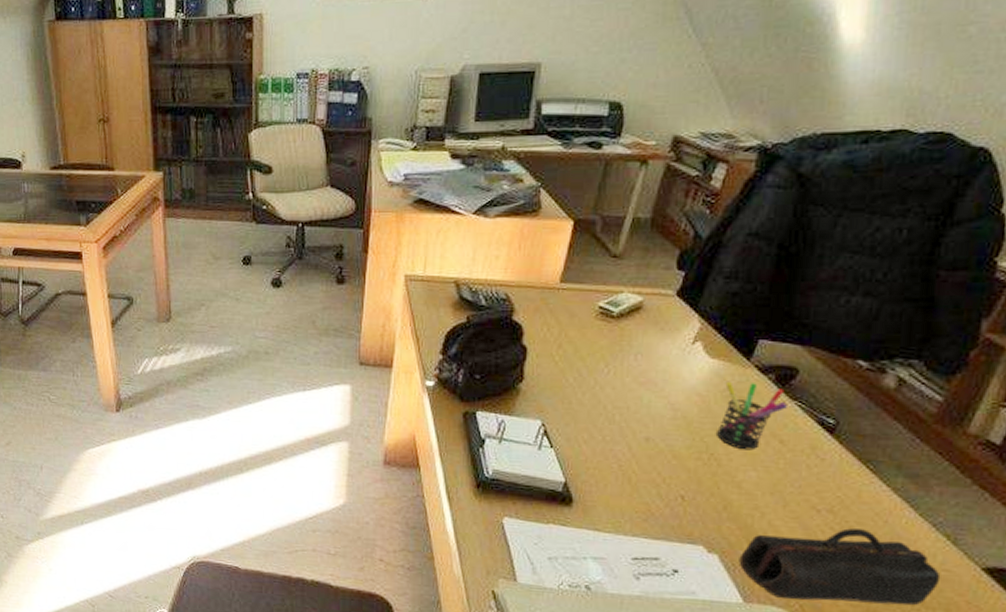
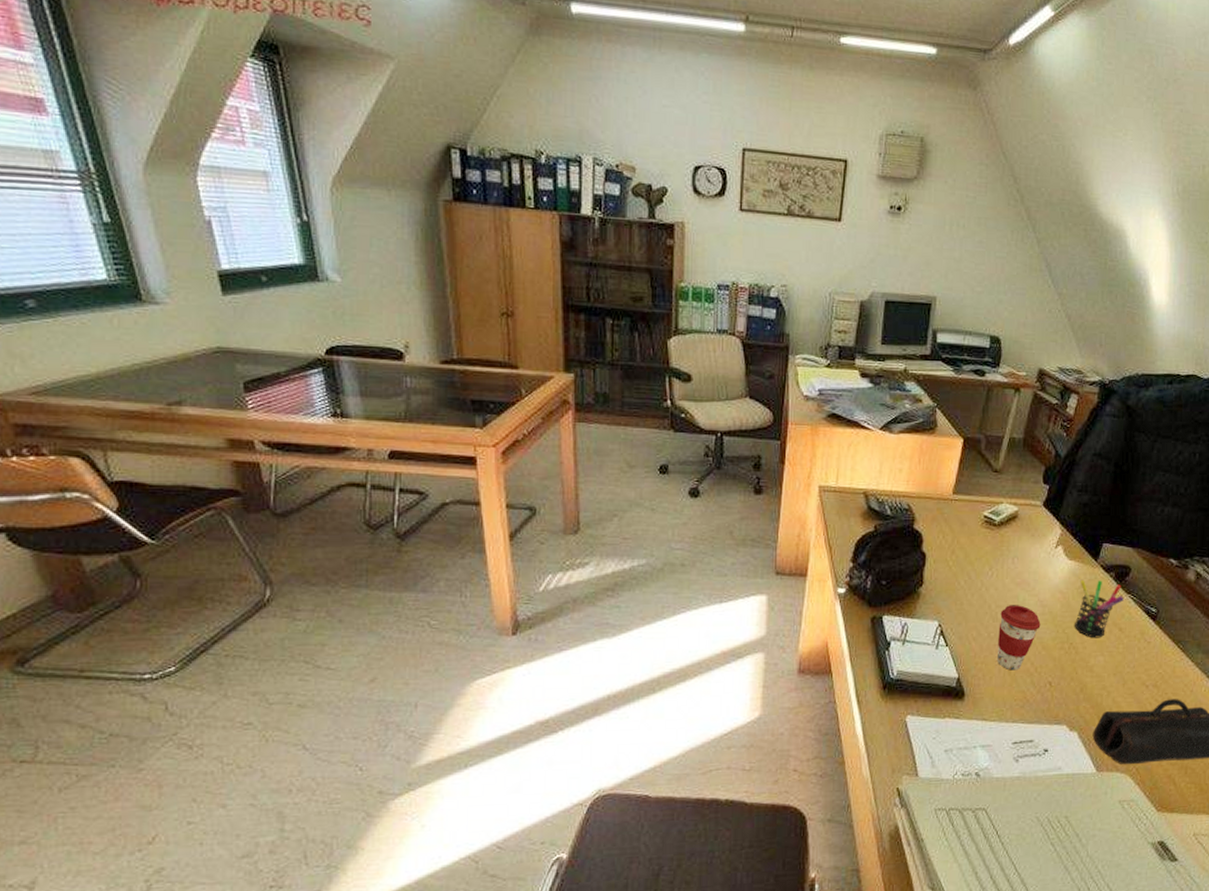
coffee cup: none [613,407,671,480] -> present [996,605,1041,671]

